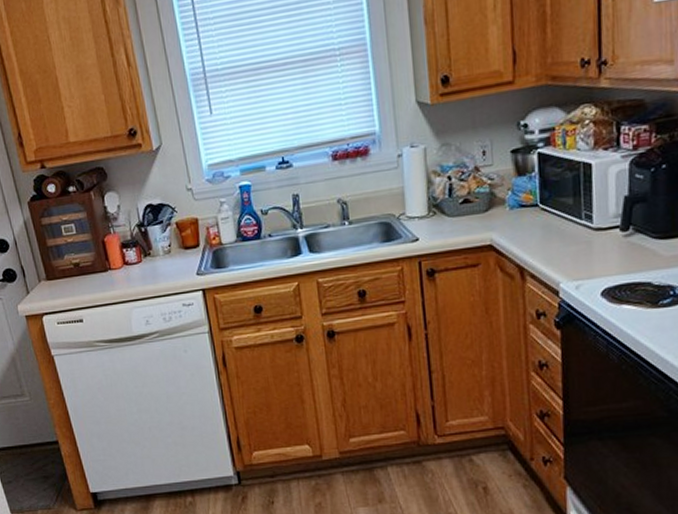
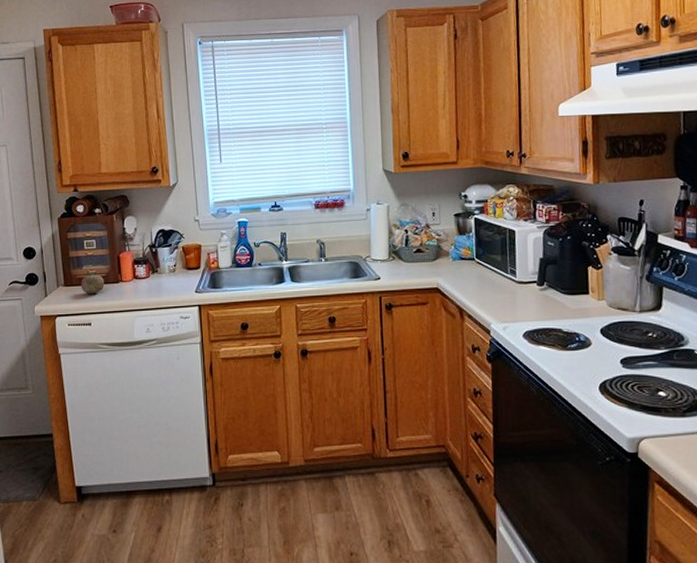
fruit: none [64,261,92,288] -> present [81,272,105,295]

